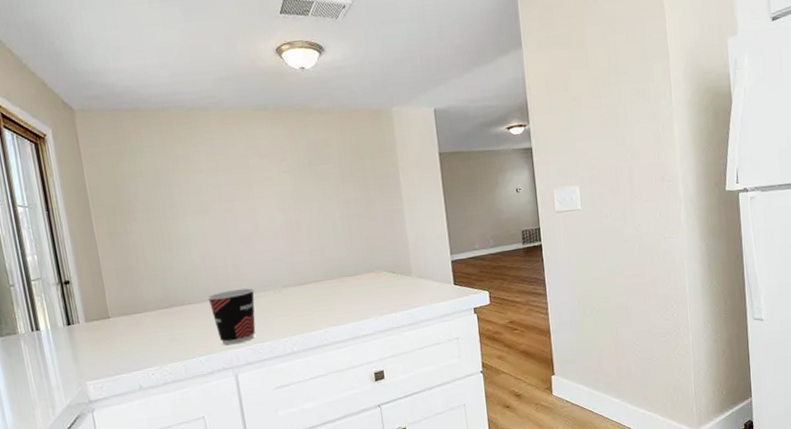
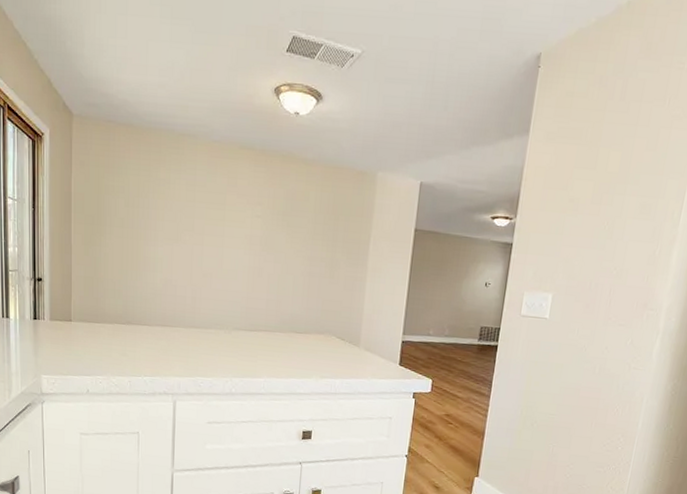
cup: present [207,288,256,346] -> none [162,320,206,373]

